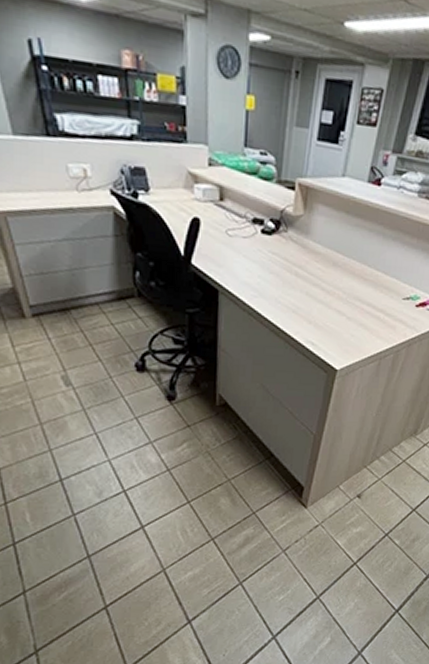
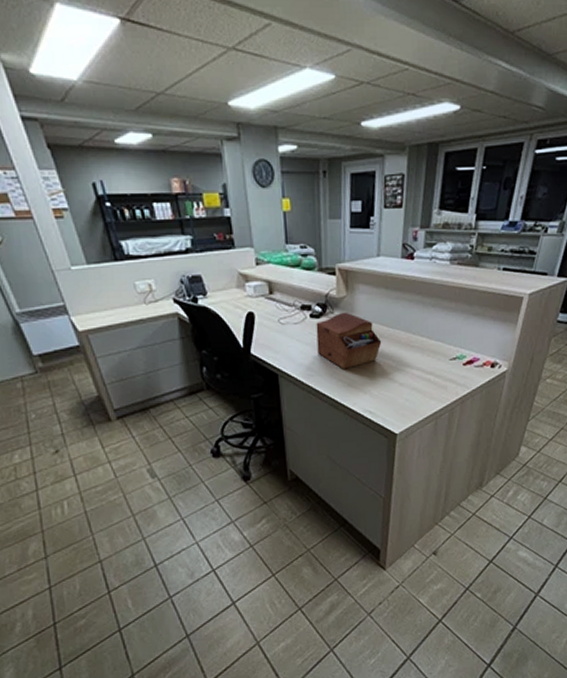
sewing box: none [264,232,335,295] -> present [316,312,382,369]

